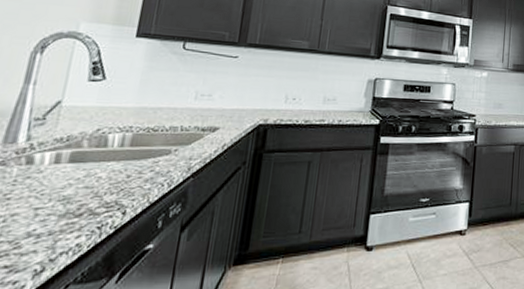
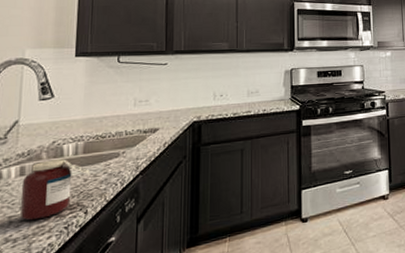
jar: none [48,149,136,216] -> present [19,159,91,221]

